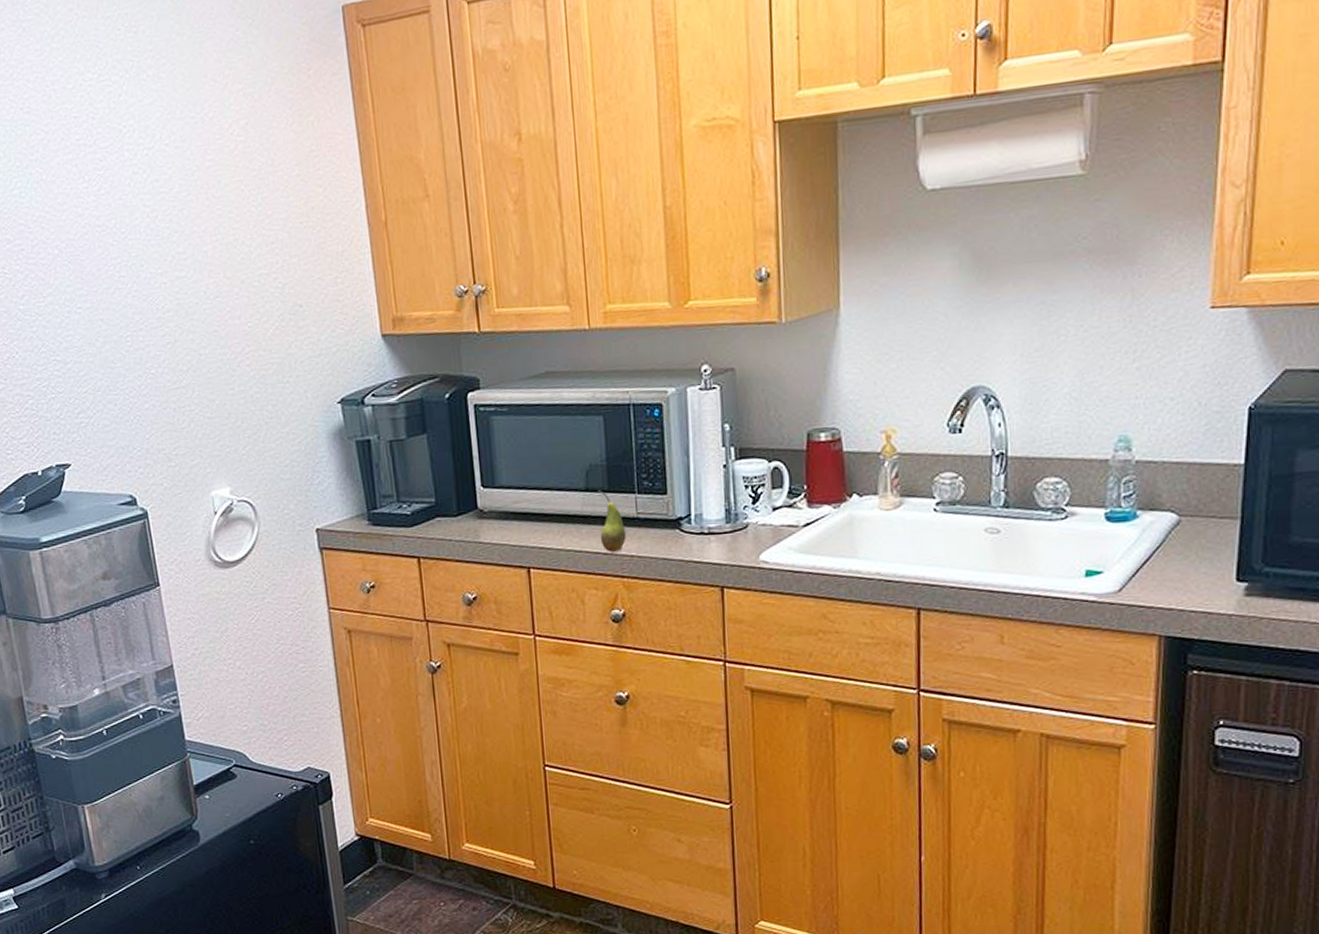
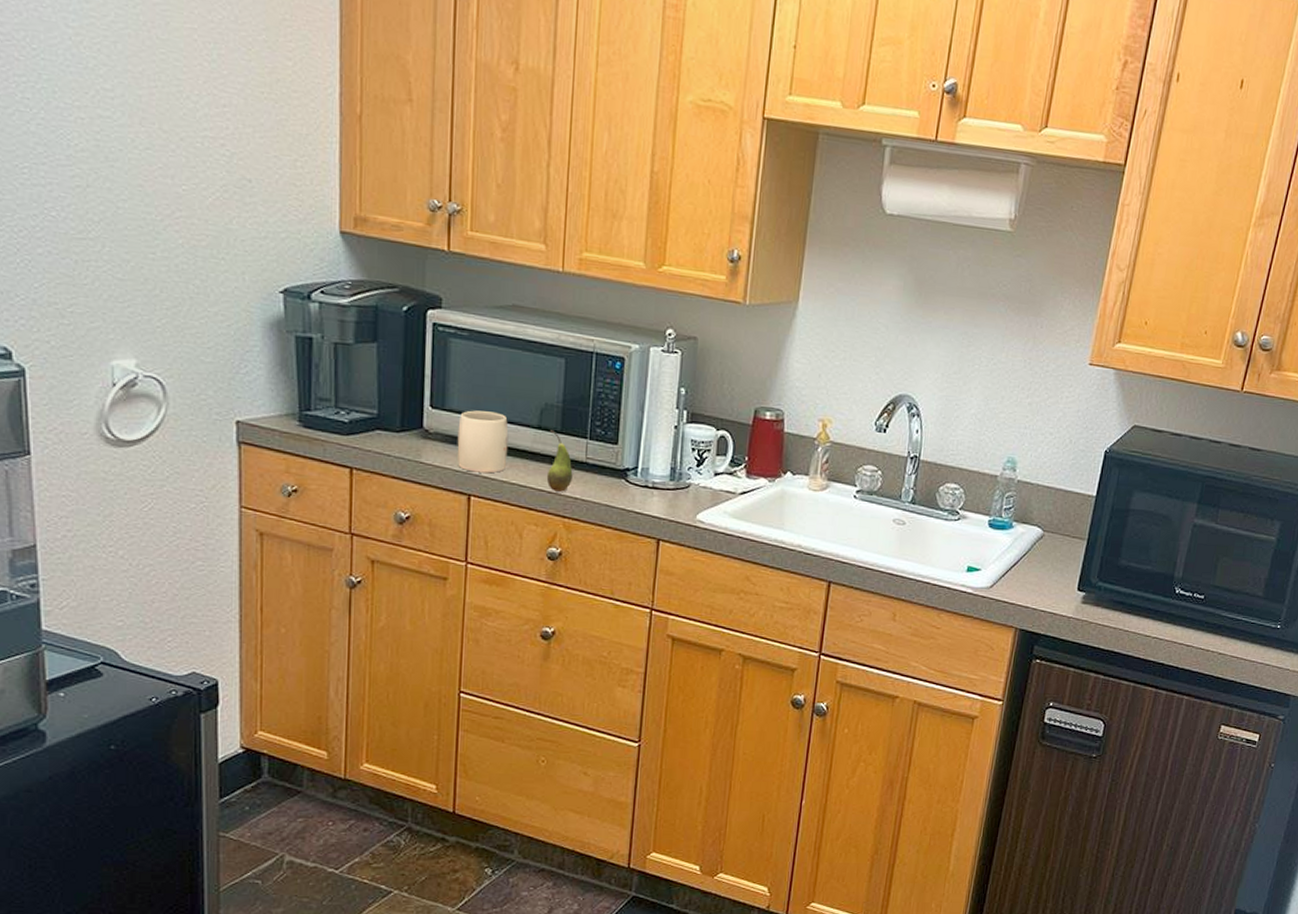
mug: none [509,481,560,545] -> present [457,410,509,473]

